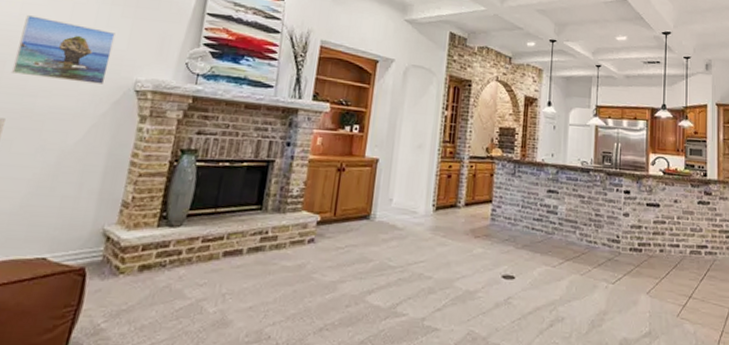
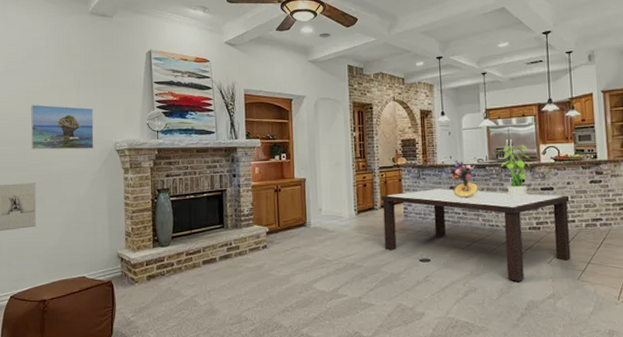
dining table: none [462,190,676,313] -> present [381,188,571,281]
bouquet: none [549,159,584,207] -> present [449,160,483,199]
potted plant: none [603,150,639,212] -> present [496,145,532,198]

